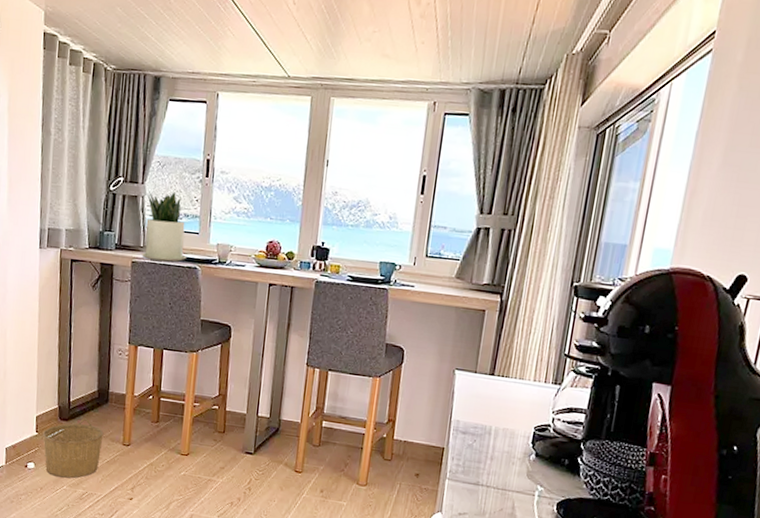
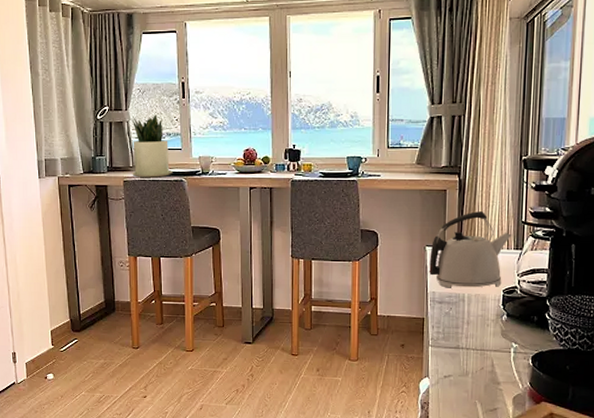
basket: present [42,418,104,478] -> none [58,328,114,384]
kettle: none [455,337,553,423] -> present [429,210,513,288]

